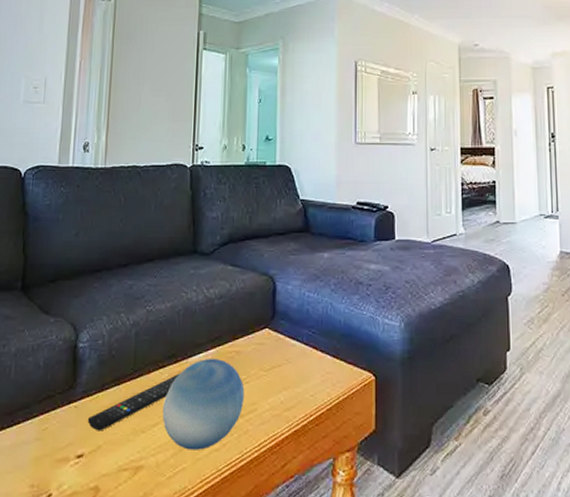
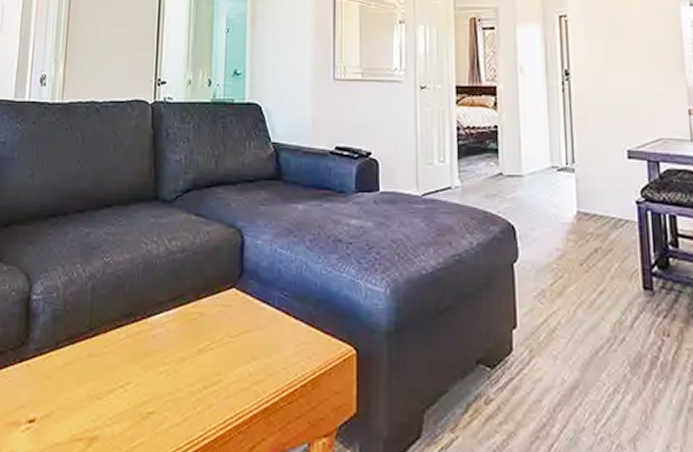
remote control: present [88,373,180,431] -> none [41,334,139,395]
decorative ball: present [162,358,245,450] -> none [119,318,209,424]

